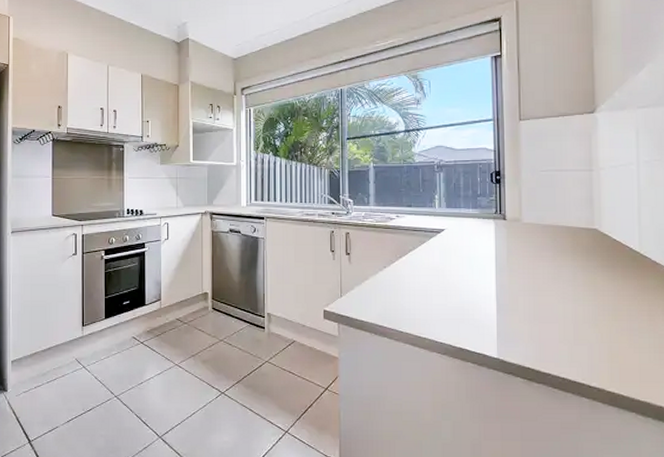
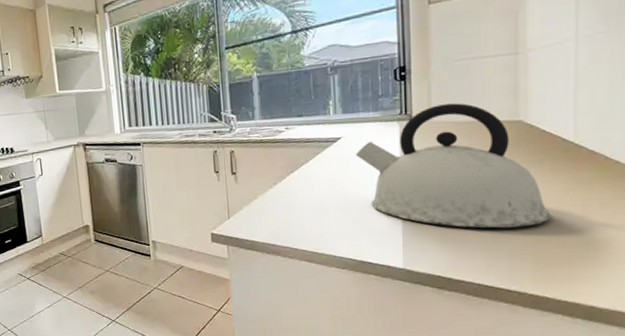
kettle: none [456,208,623,326] -> present [355,103,551,229]

